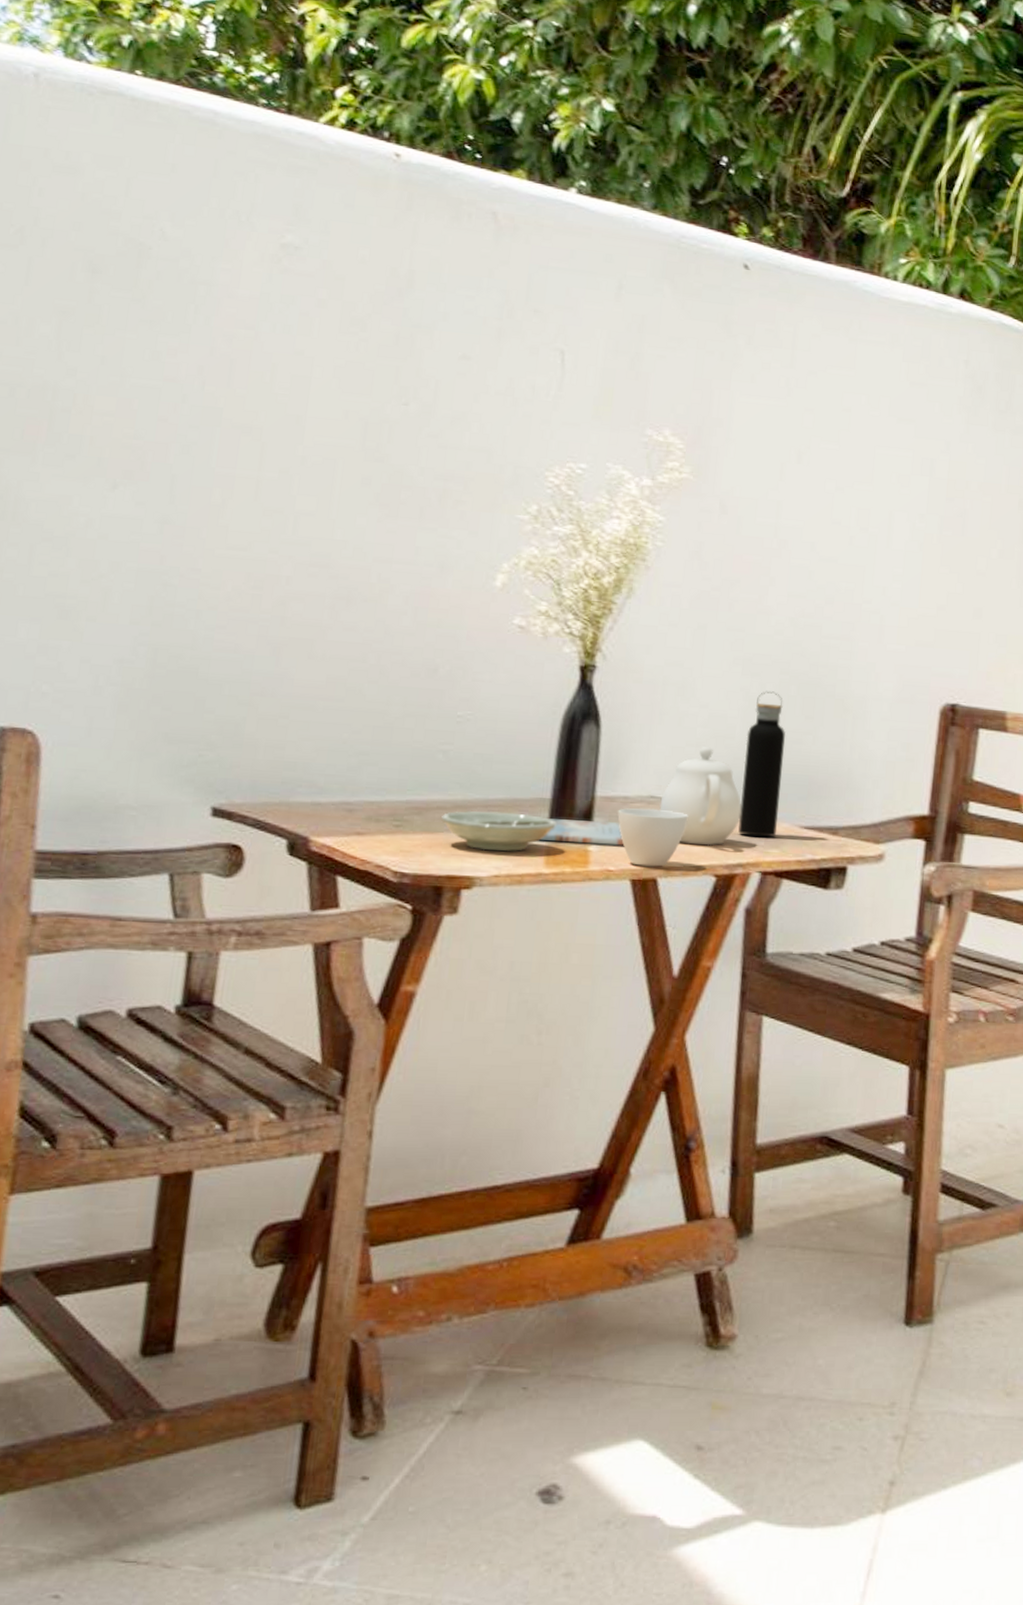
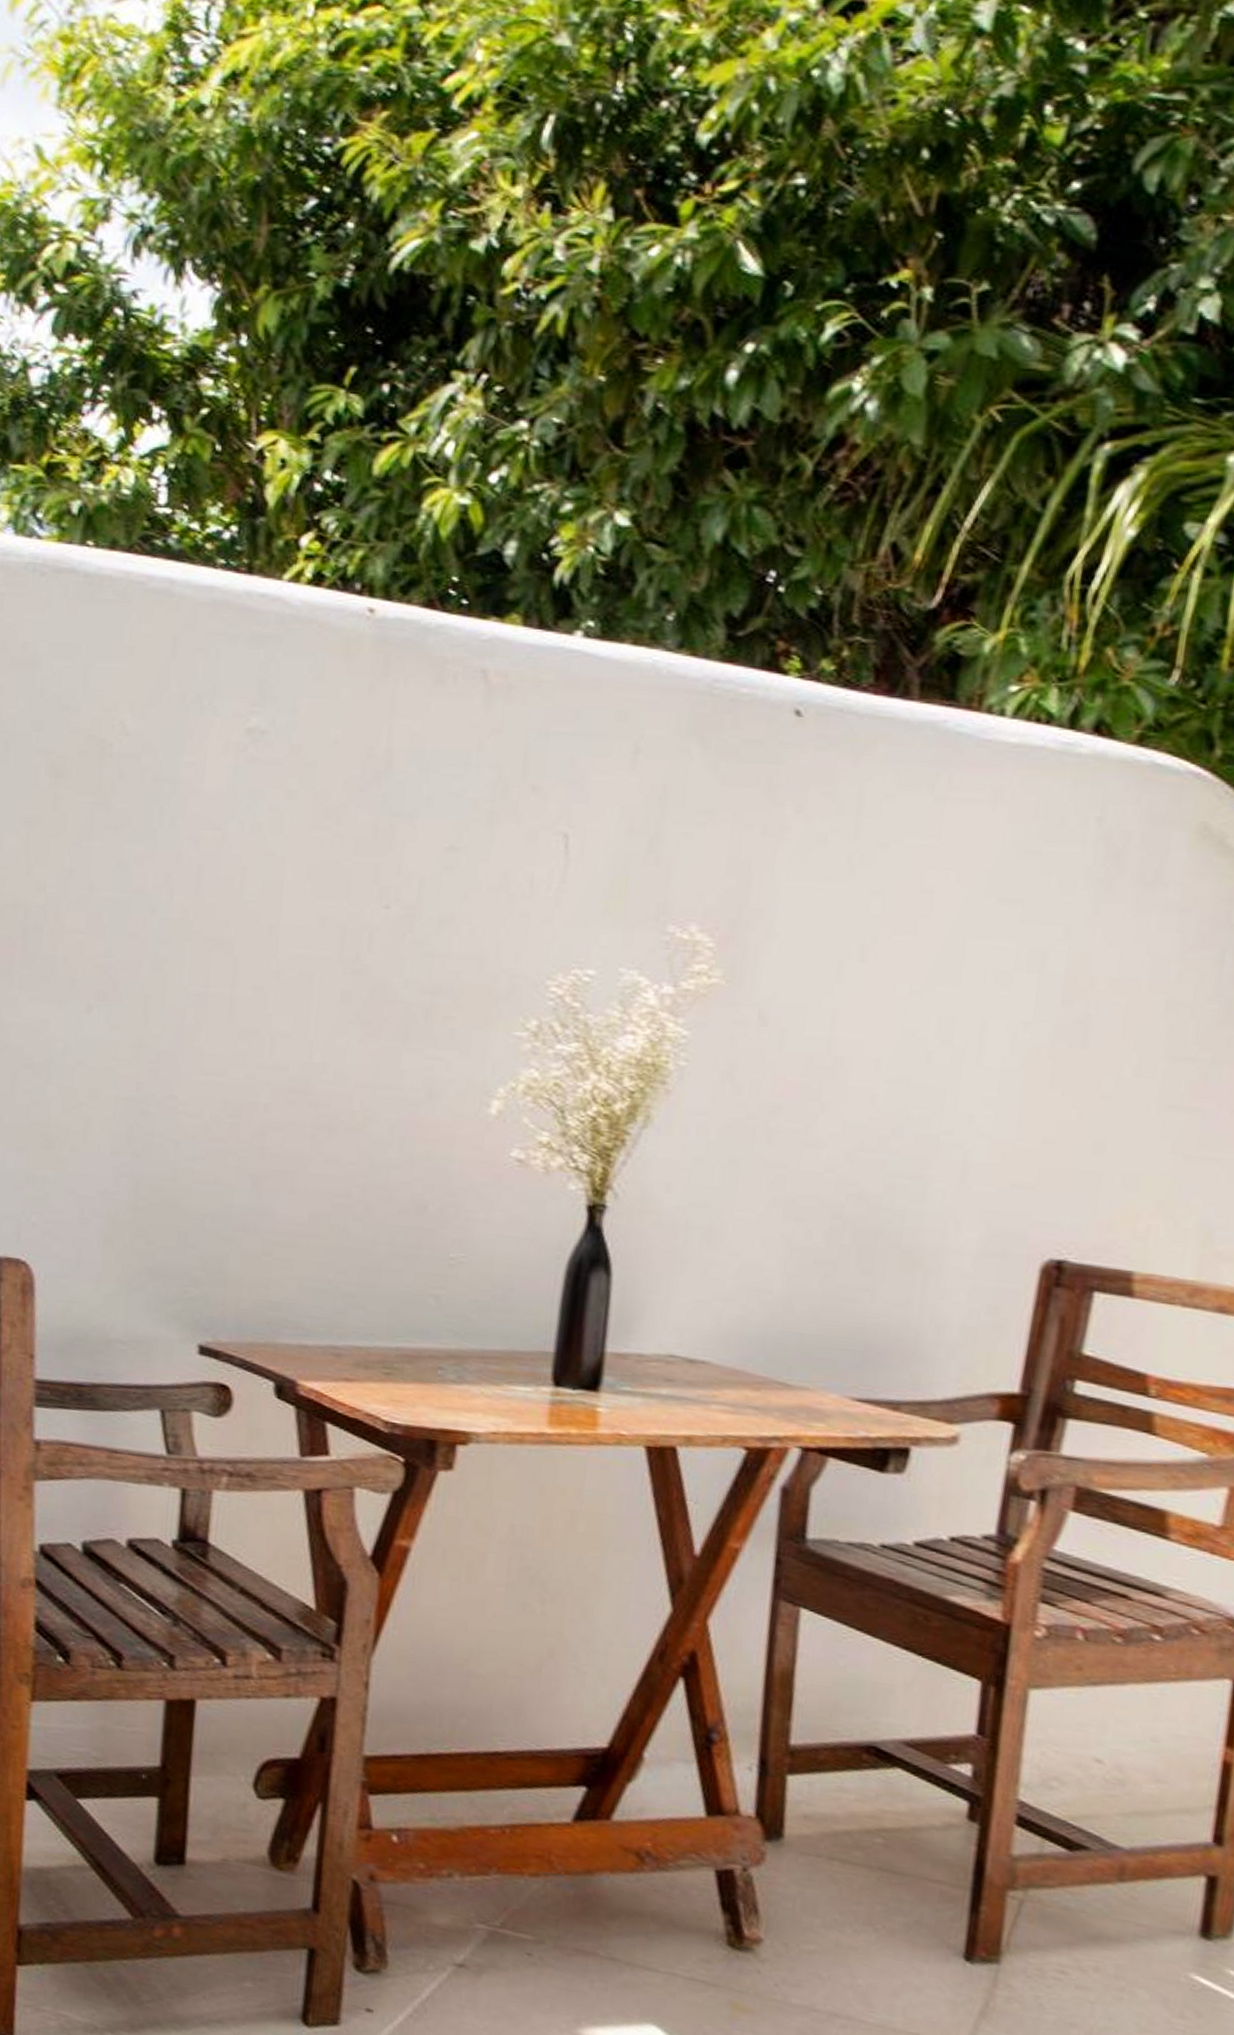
saucer: present [441,811,556,851] -> none [434,1361,561,1408]
magazine: present [539,818,624,846] -> none [542,1374,638,1409]
cup: present [617,808,689,867] -> none [631,1367,715,1434]
teapot: present [659,746,742,846] -> none [680,1300,780,1415]
water bottle: present [738,691,786,837] -> none [774,1238,836,1409]

